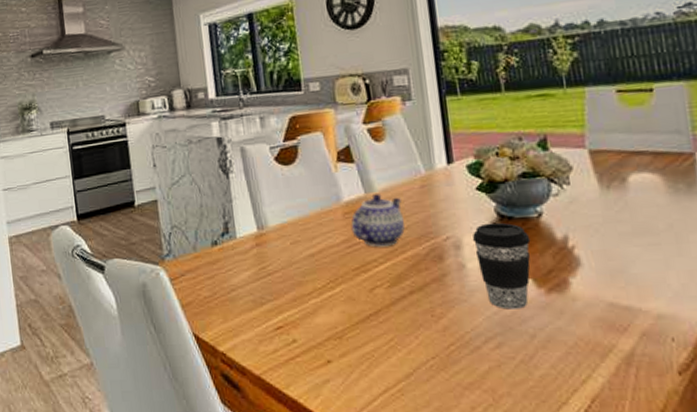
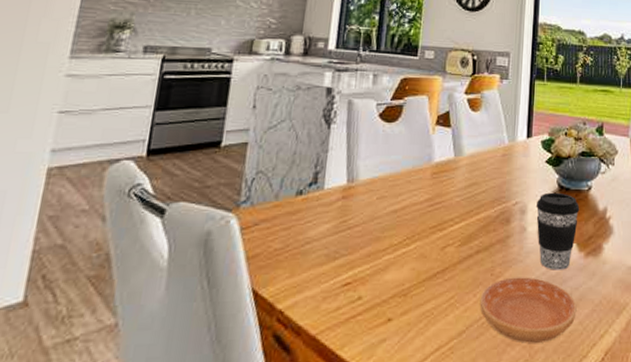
teapot: present [351,194,405,247] -> none [436,158,484,208]
saucer: none [423,317,546,387] -> present [479,277,577,343]

